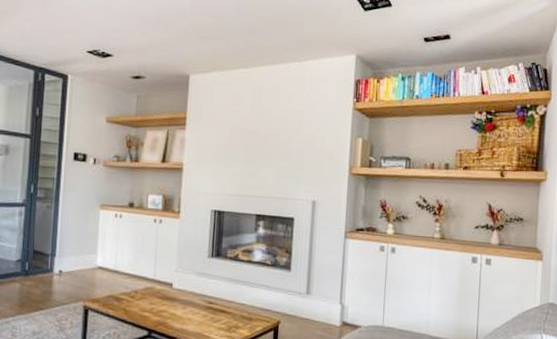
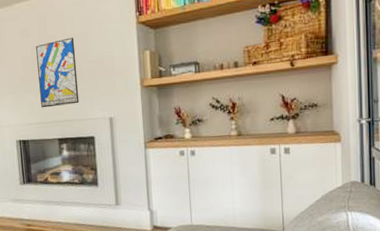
wall art: none [243,112,288,181] -> present [36,37,80,108]

